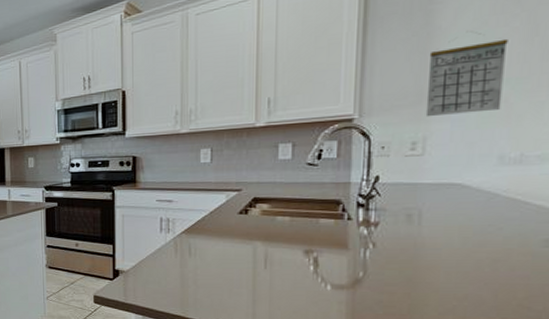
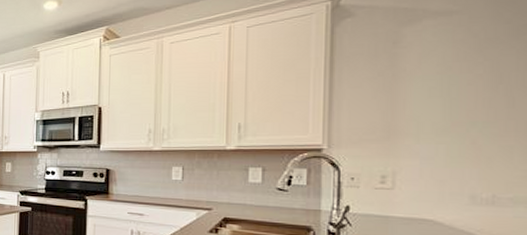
calendar: present [425,32,508,117] -> none [394,76,473,153]

